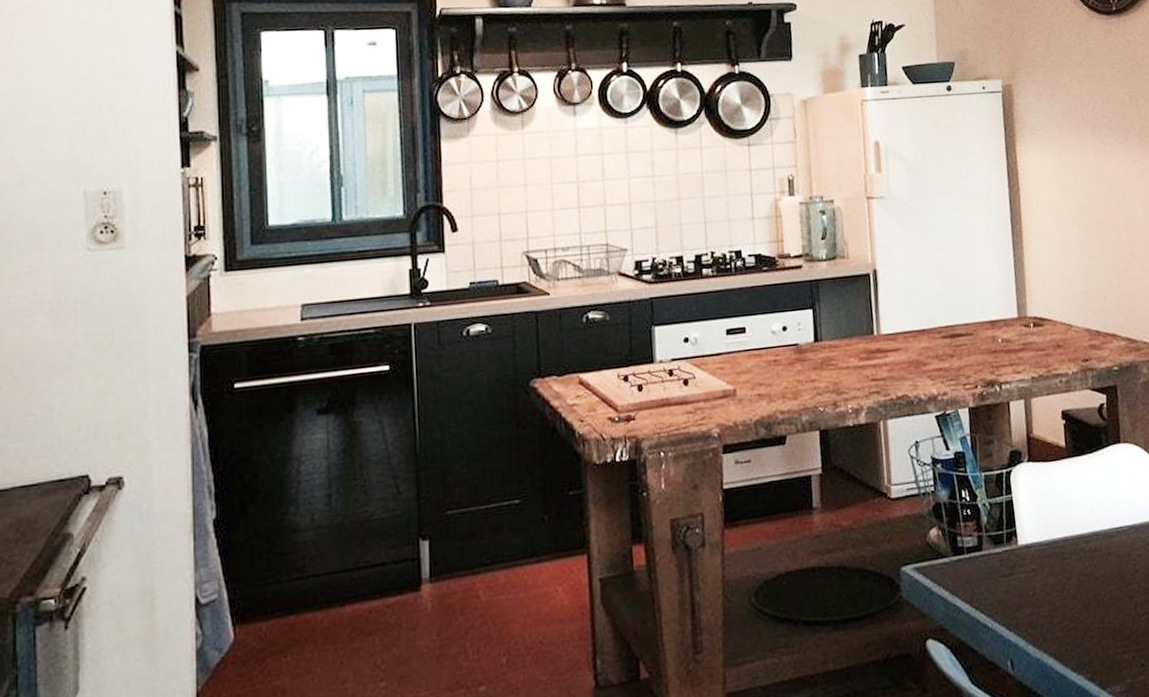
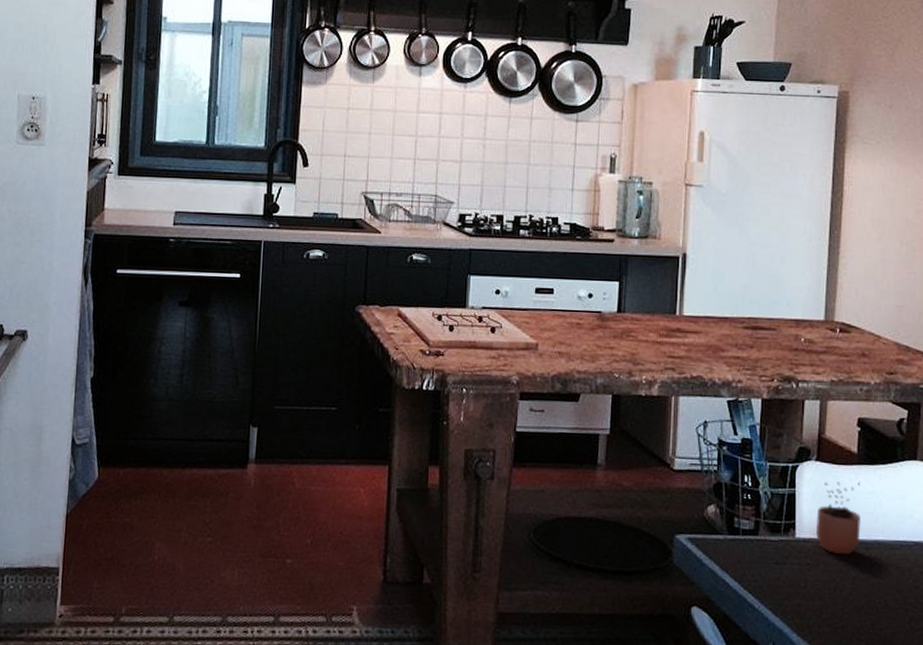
cocoa: none [1035,475,1080,555] -> present [816,482,861,555]

